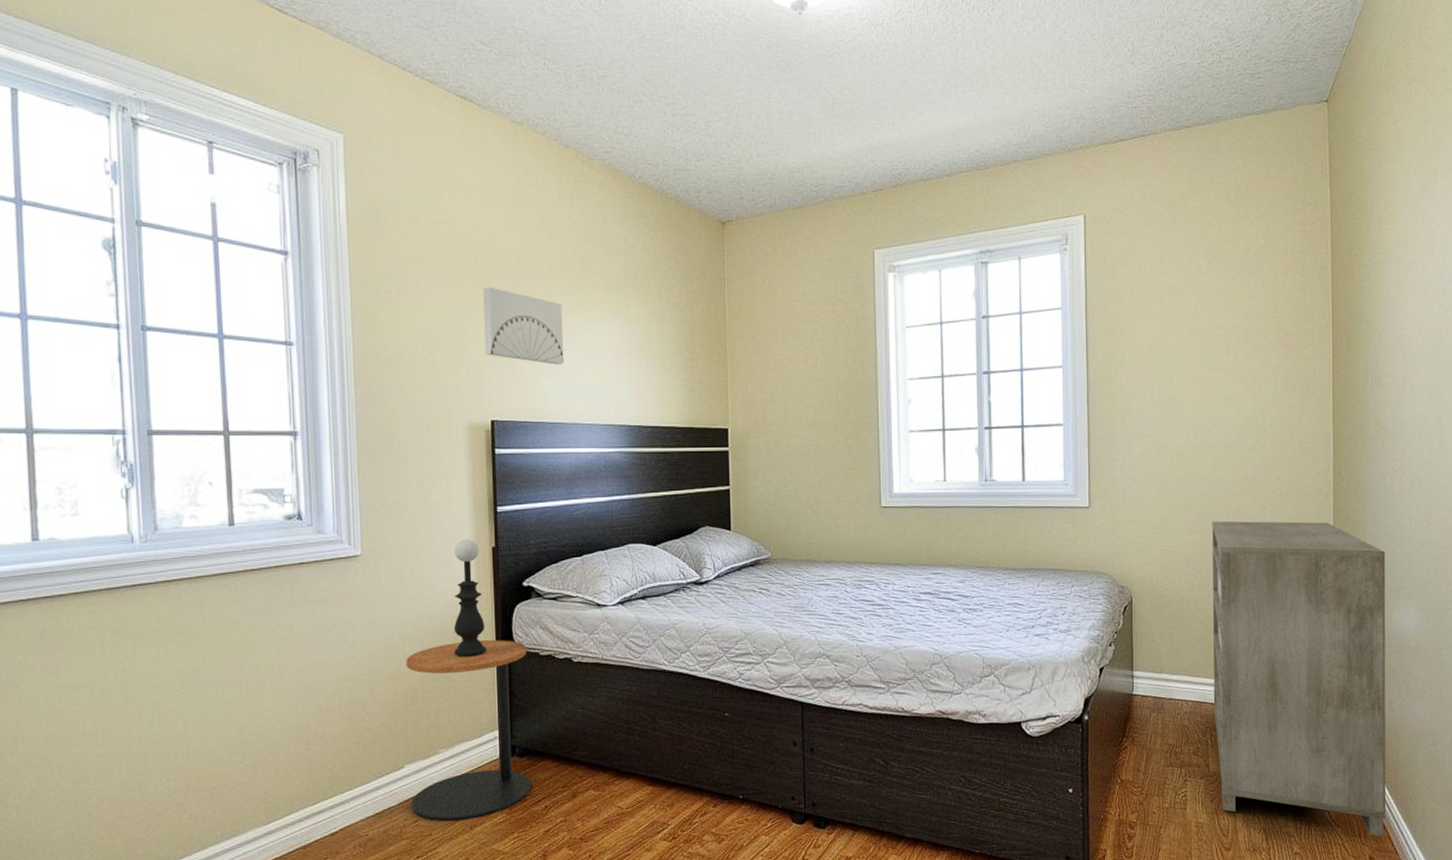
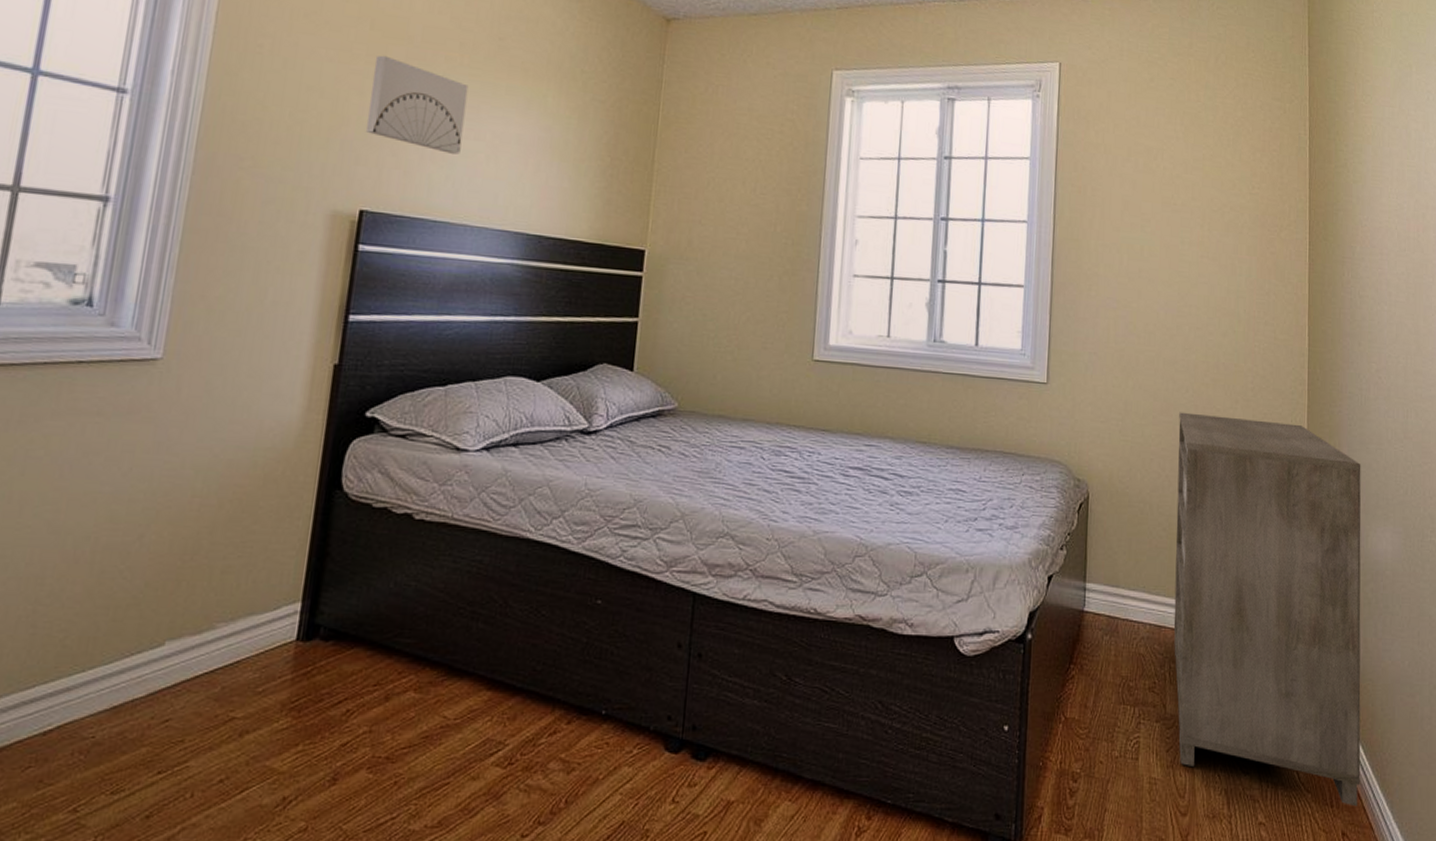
side table: present [406,640,532,821] -> none [163,482,357,722]
table lamp: present [453,538,486,657] -> none [261,350,318,502]

